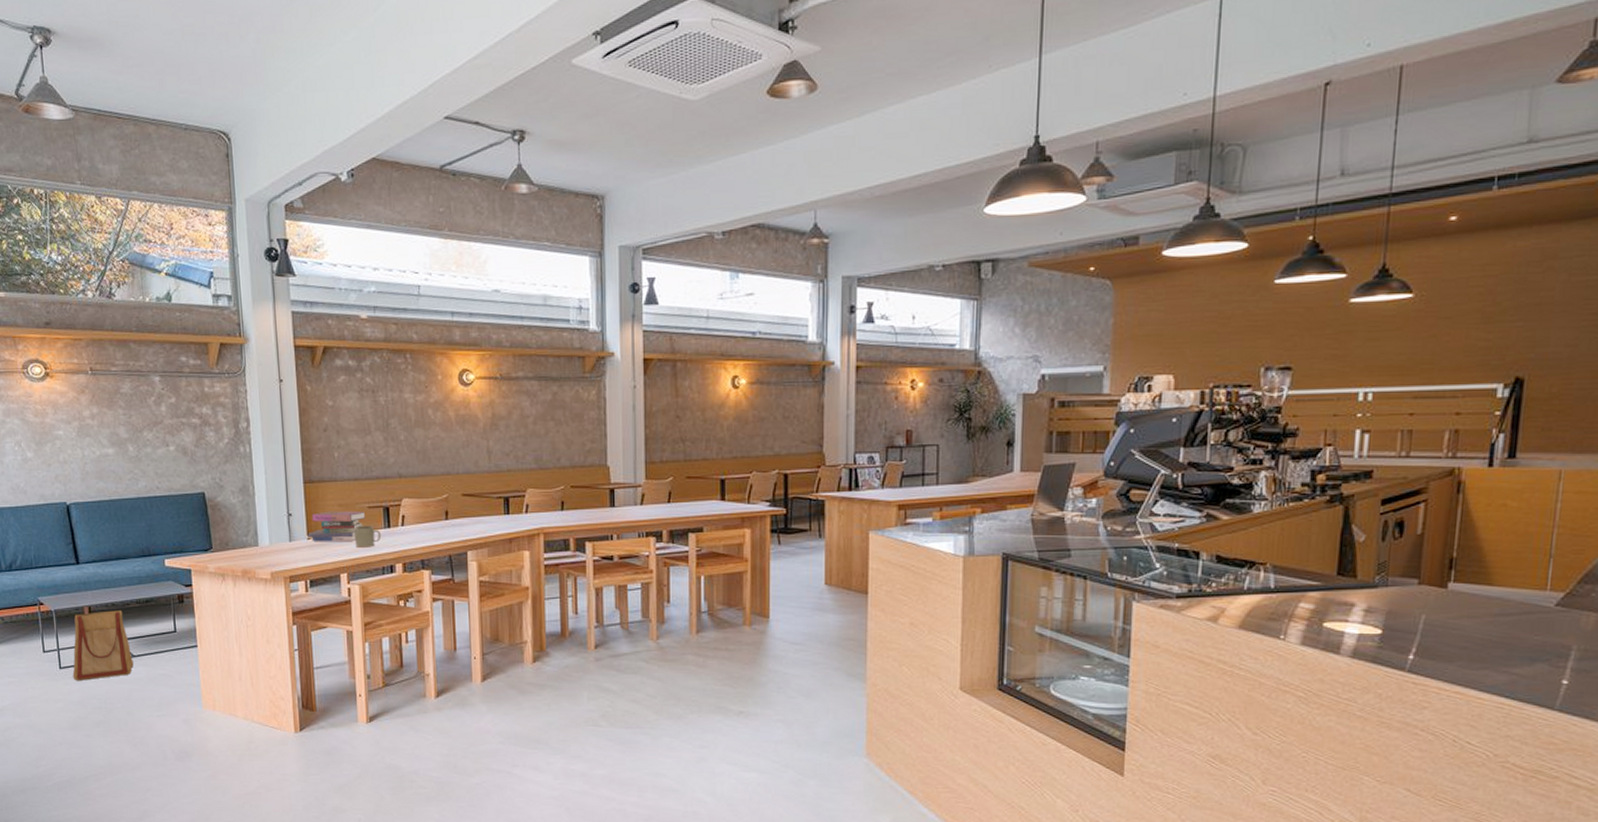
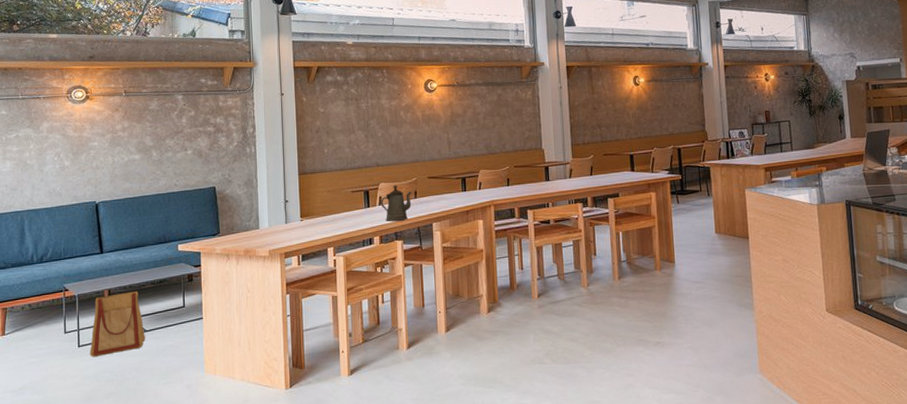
books: present [307,511,366,542] -> none [301,195,350,222]
mug: present [353,525,382,549] -> none [339,206,362,226]
coffee pot: none [403,501,442,547] -> present [380,185,412,222]

